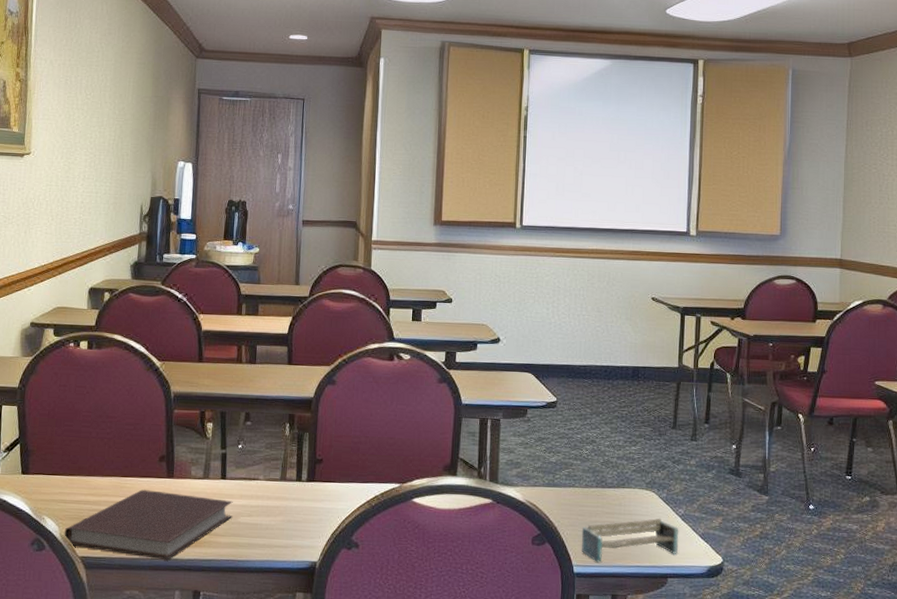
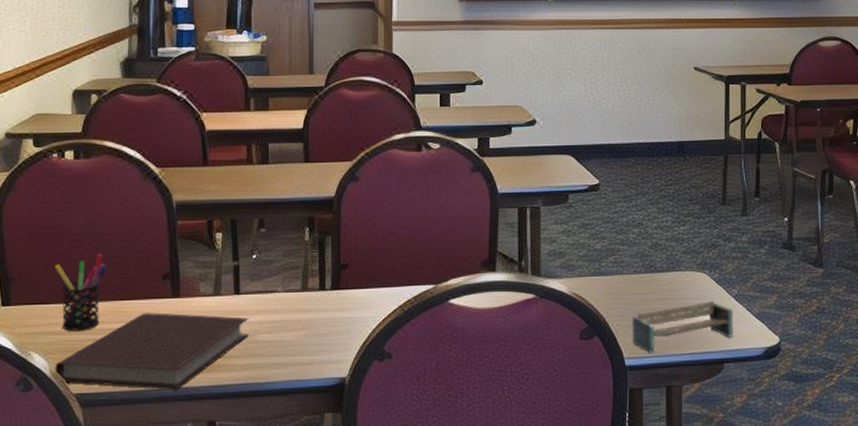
pen holder: none [67,434,113,501] -> present [54,253,108,331]

